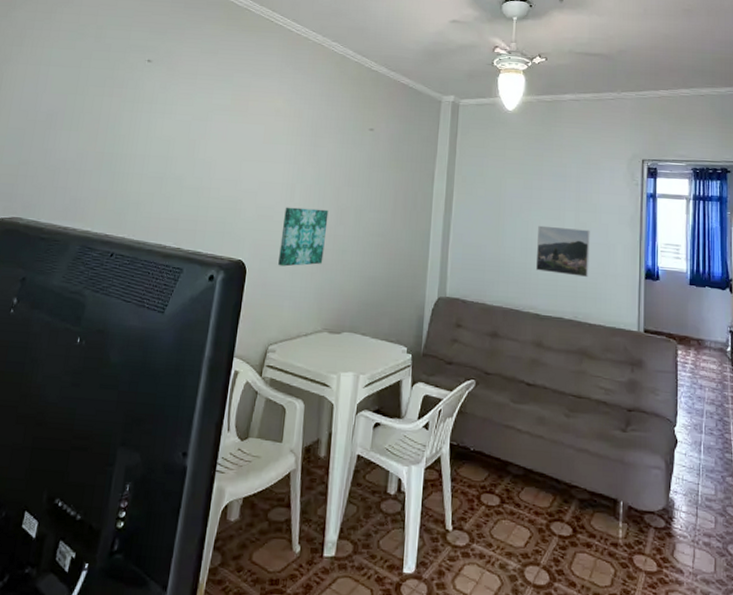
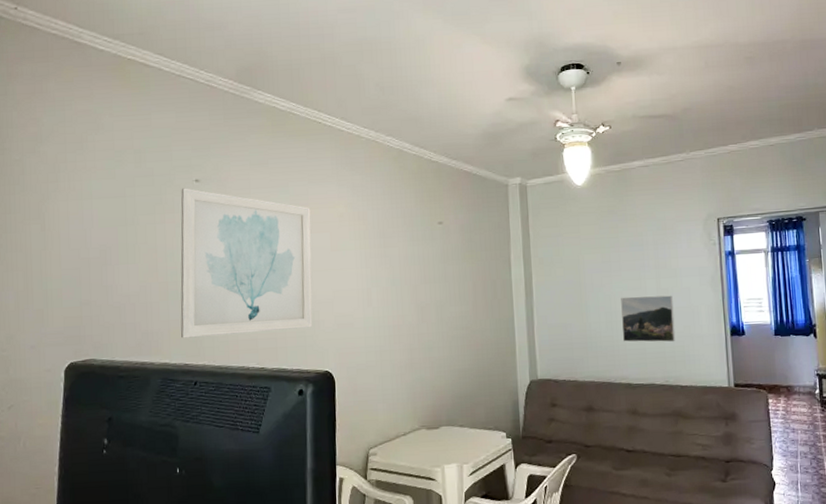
wall art: none [107,66,250,215] -> present [180,188,313,339]
wall art: present [278,207,329,267] -> none [364,310,411,372]

